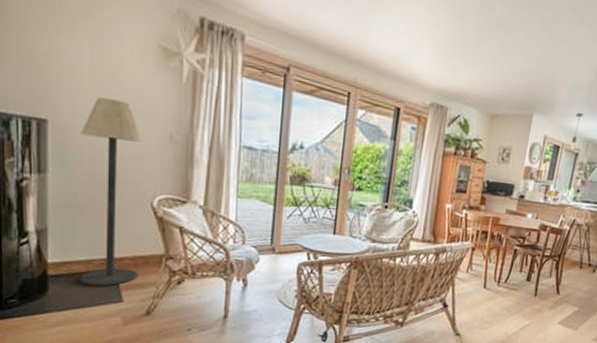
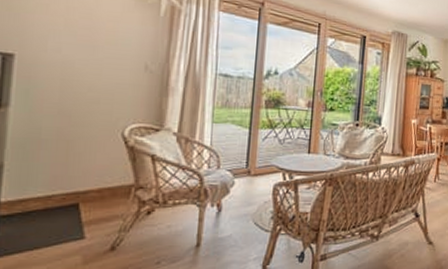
floor lamp: present [79,98,143,286] -> none [36,32,116,223]

